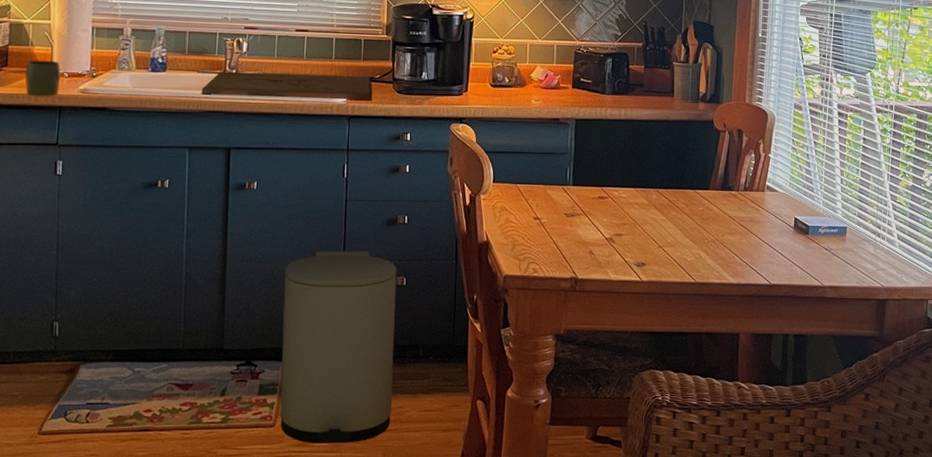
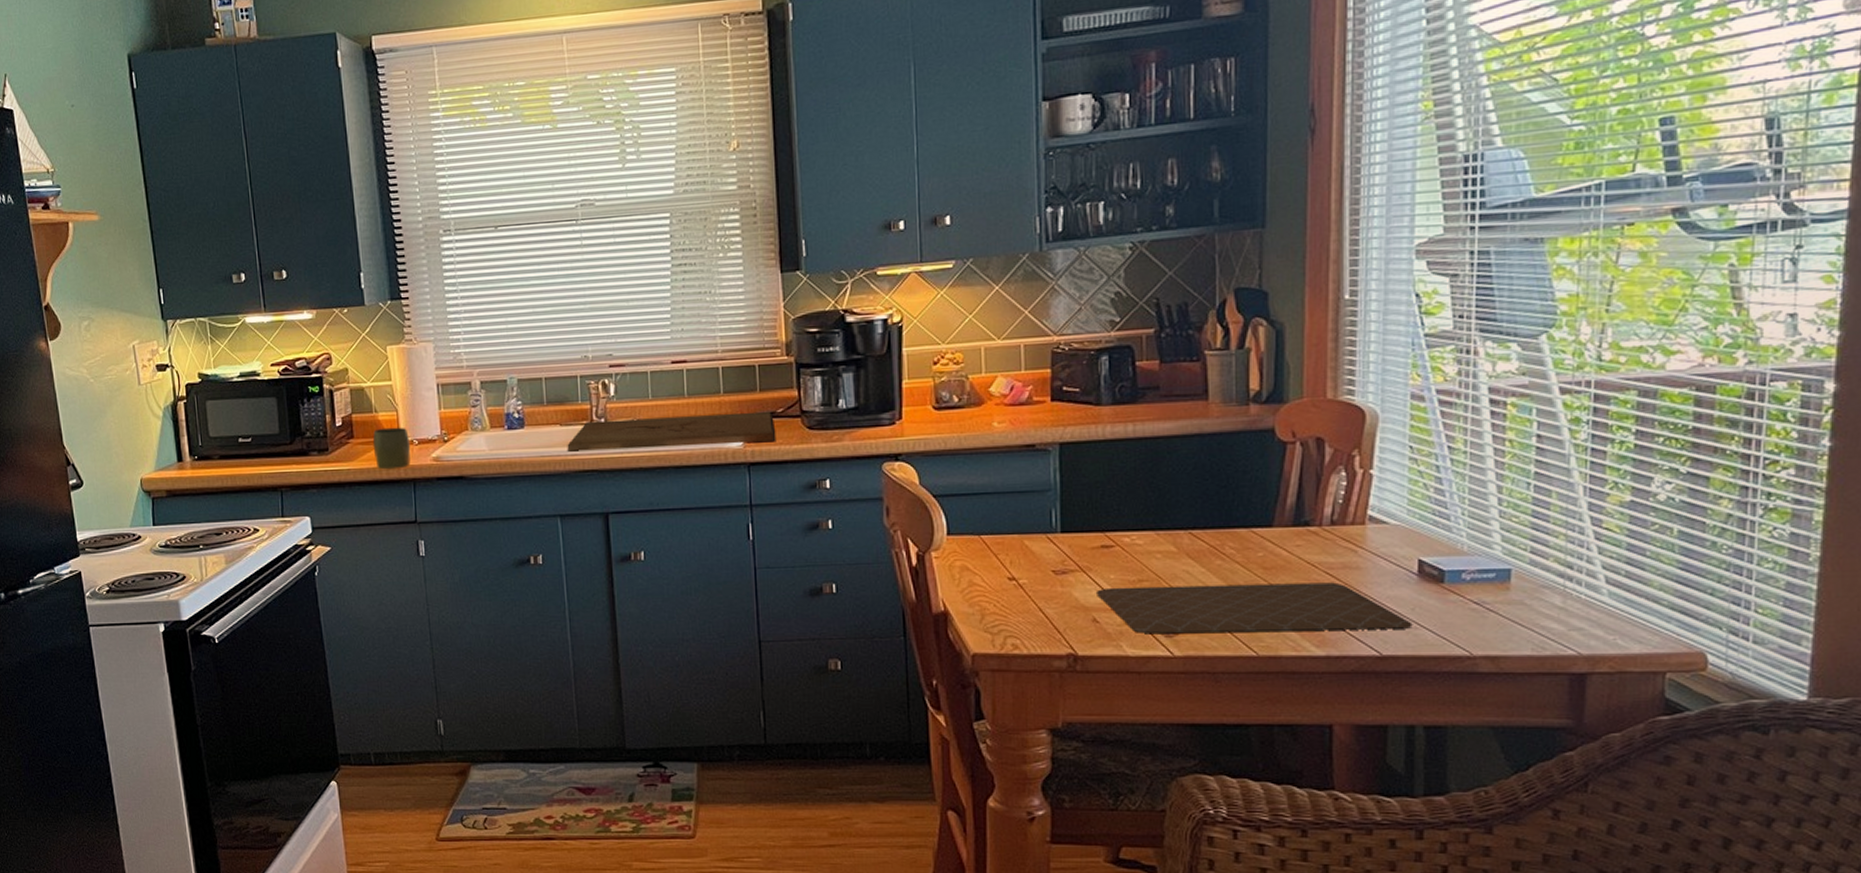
pedal bin: present [280,250,397,444] -> none [688,629,837,859]
placemat: none [593,228,790,266] -> present [1095,582,1413,633]

